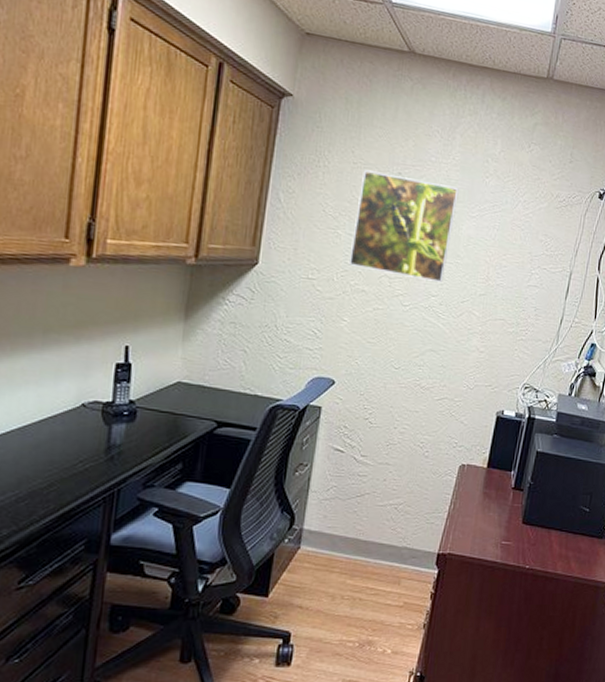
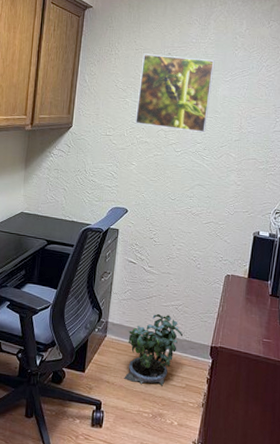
potted plant: none [322,515,402,607] -> present [124,313,183,386]

